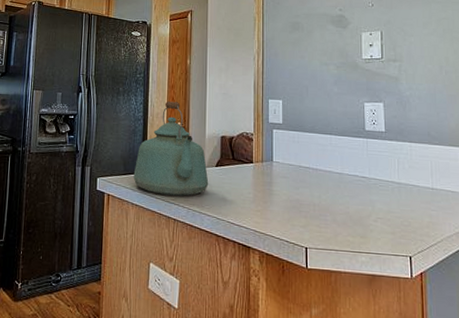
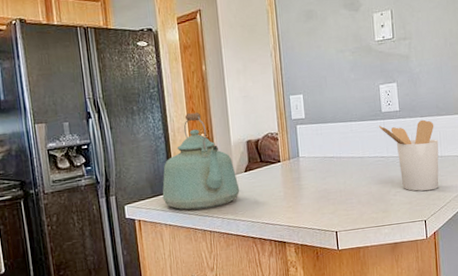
utensil holder: none [362,144,430,224] -> present [379,119,439,192]

